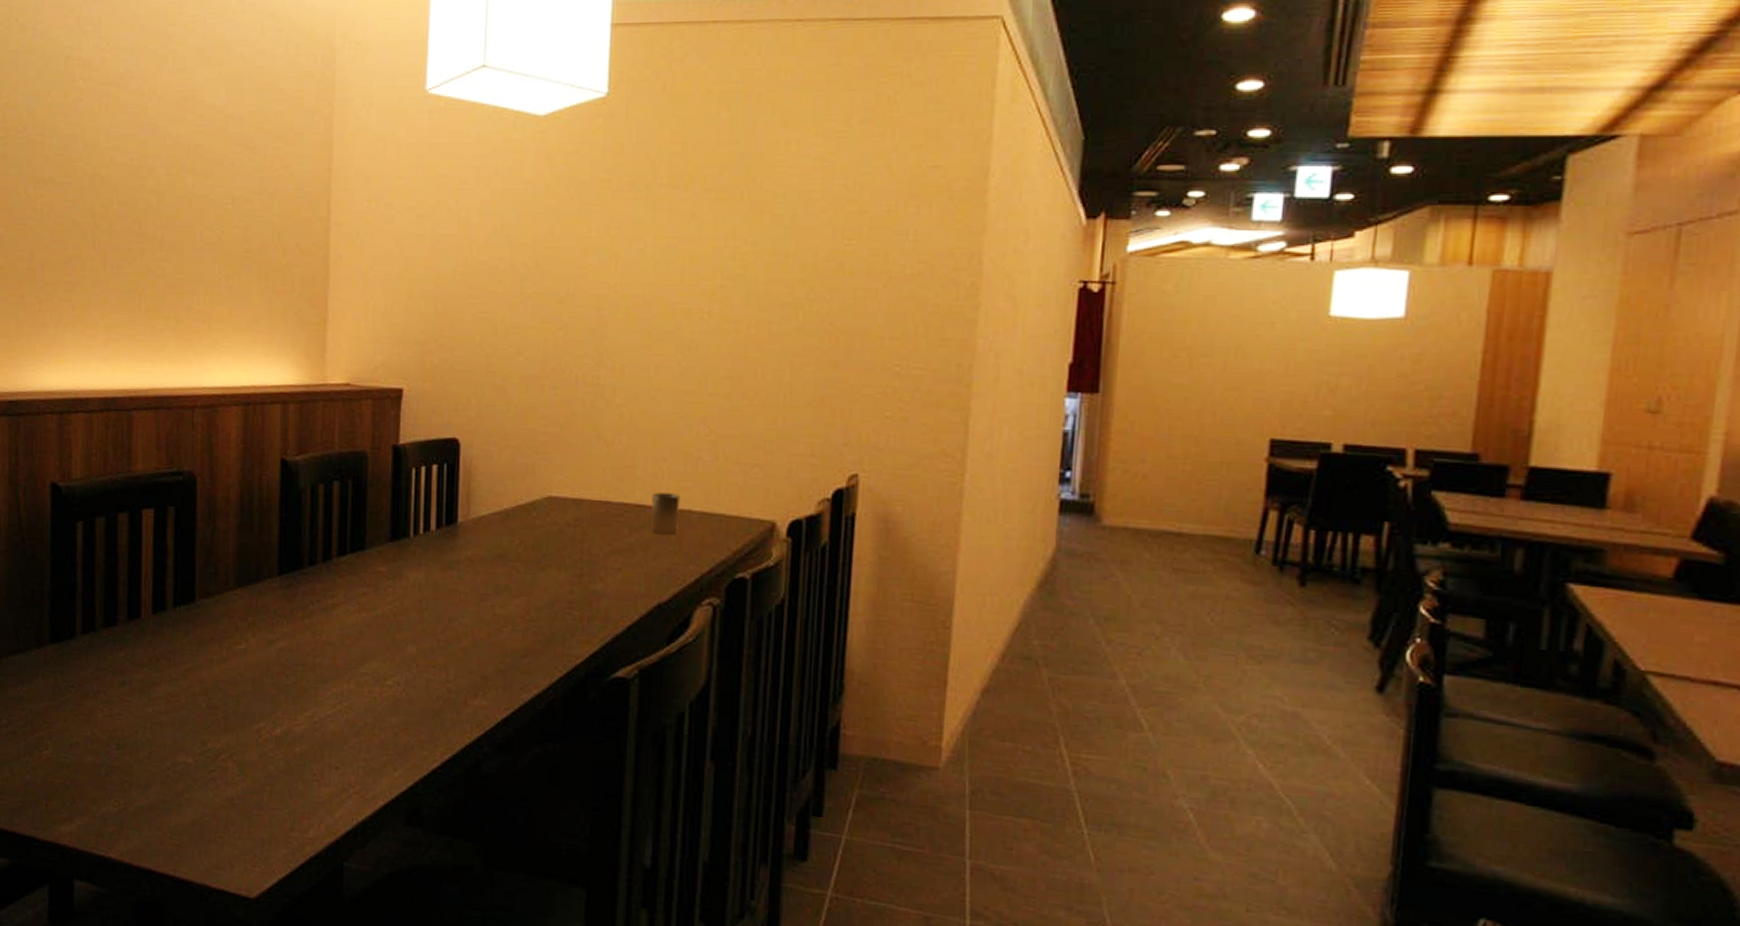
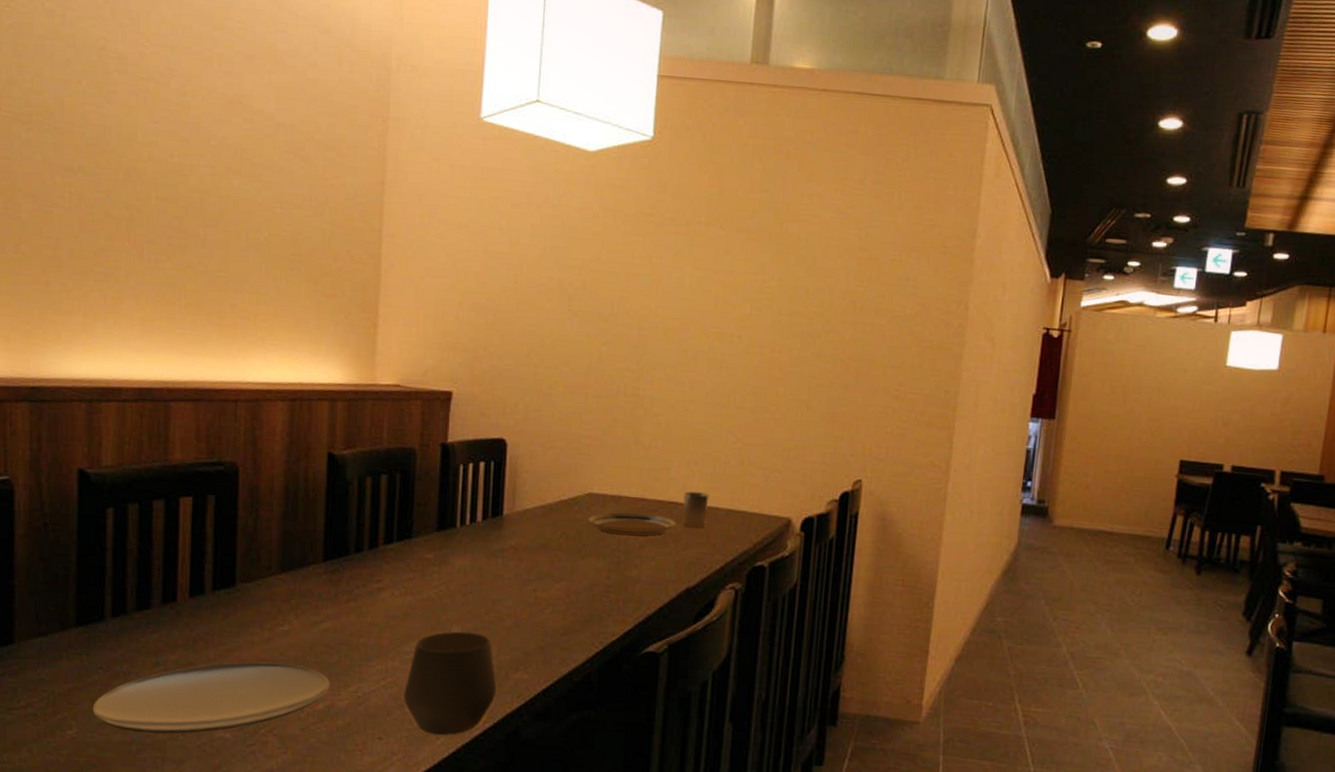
plate: none [66,682,286,757] -> present [92,661,330,734]
cup: none [359,651,455,767] -> present [403,631,497,736]
plate: none [547,518,644,545] -> present [588,512,676,537]

